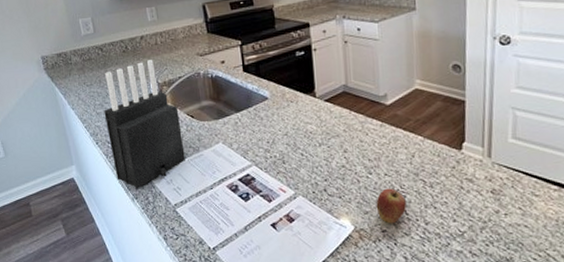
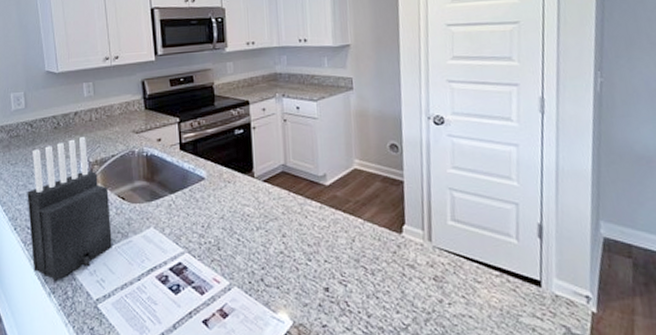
fruit: present [376,188,408,224] -> none [315,276,349,318]

